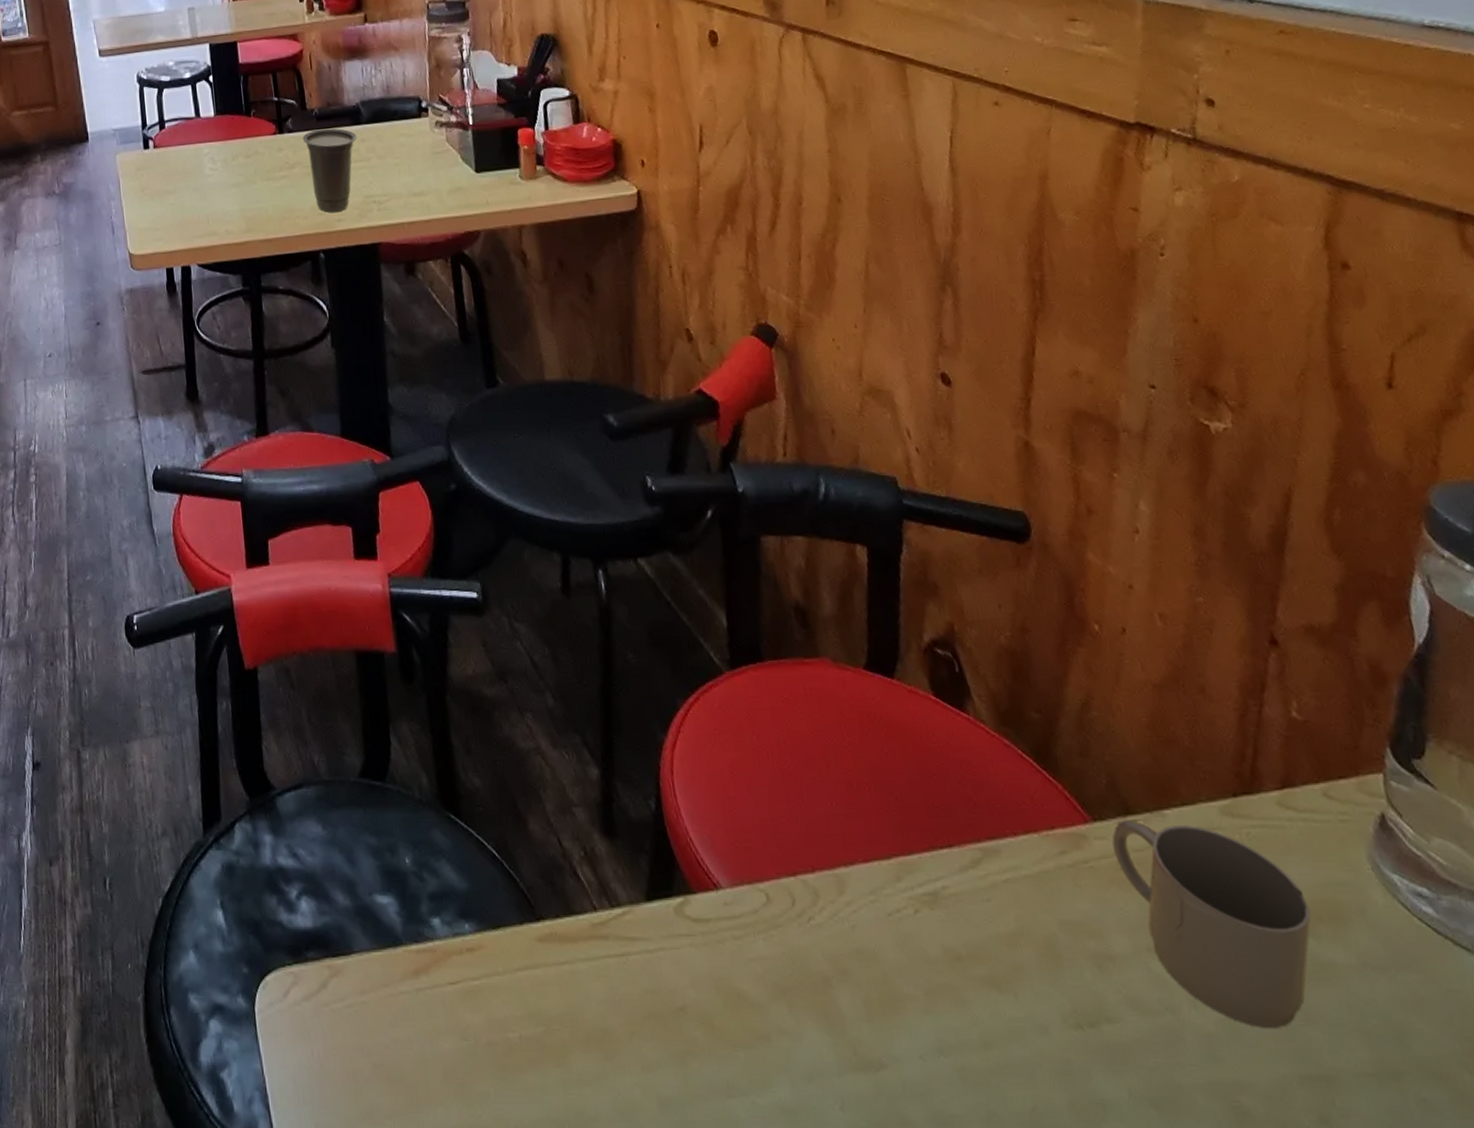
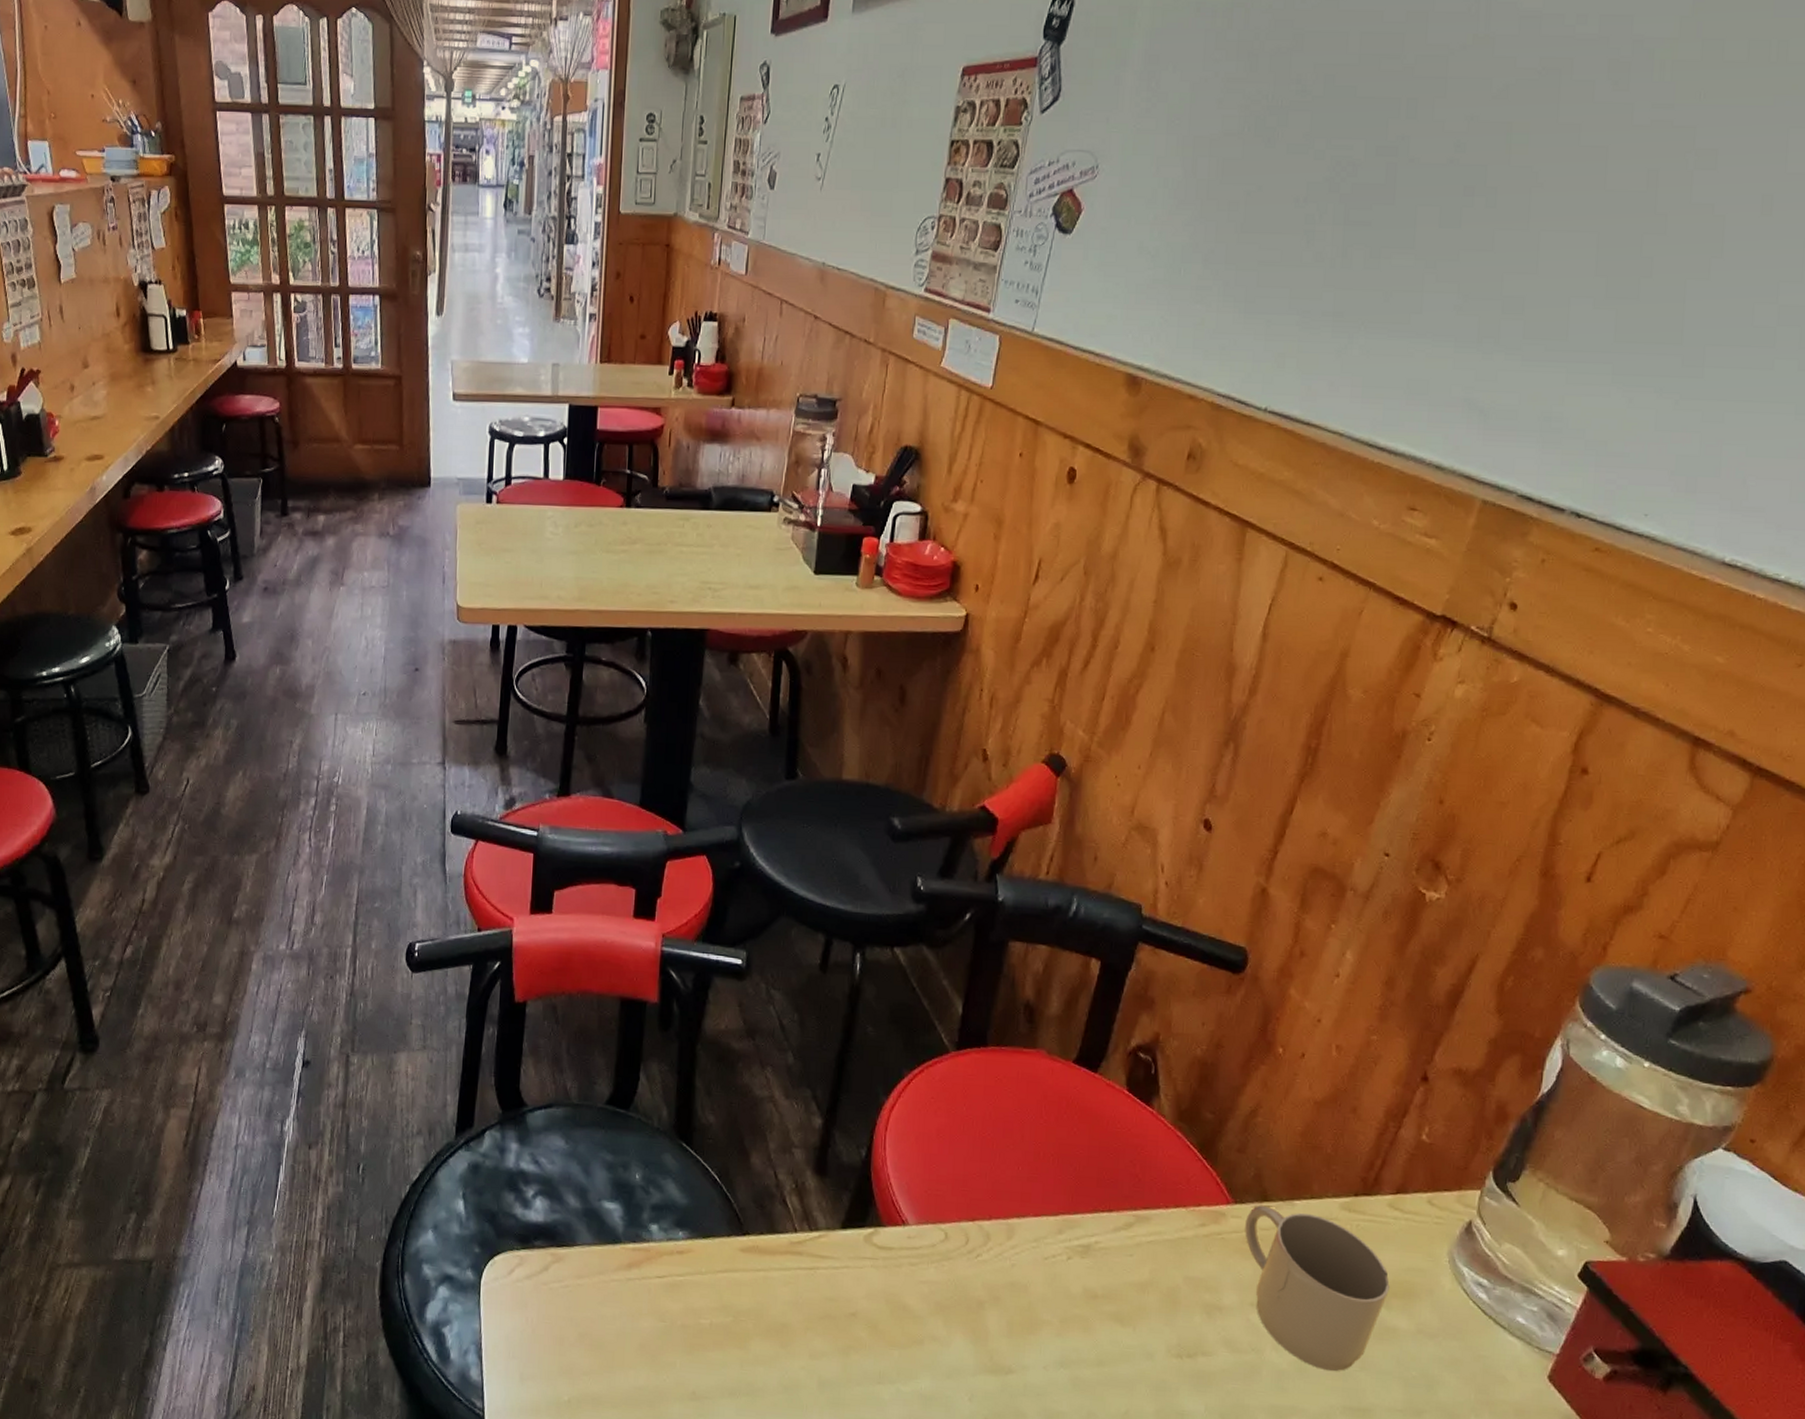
cup: present [302,128,357,213] -> none [648,508,704,594]

